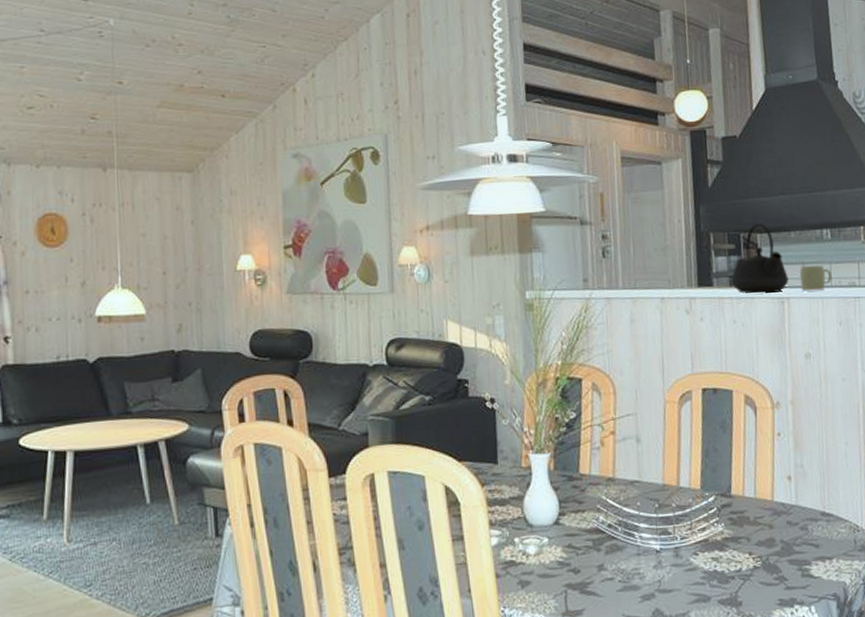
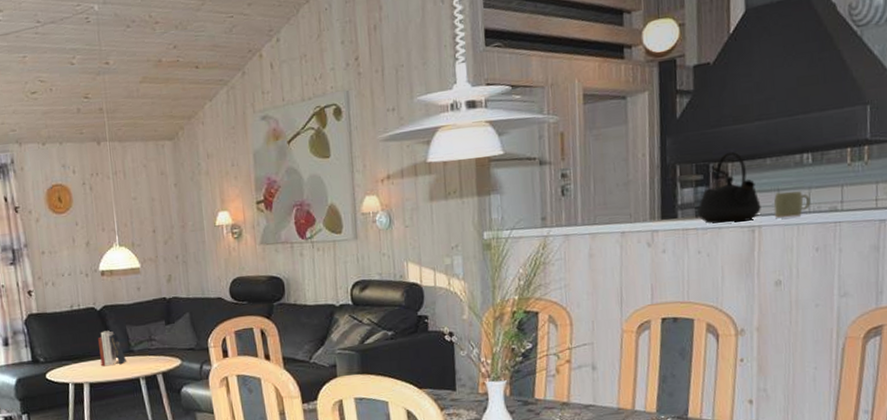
books: none [89,387,122,431] -> present [98,330,126,367]

